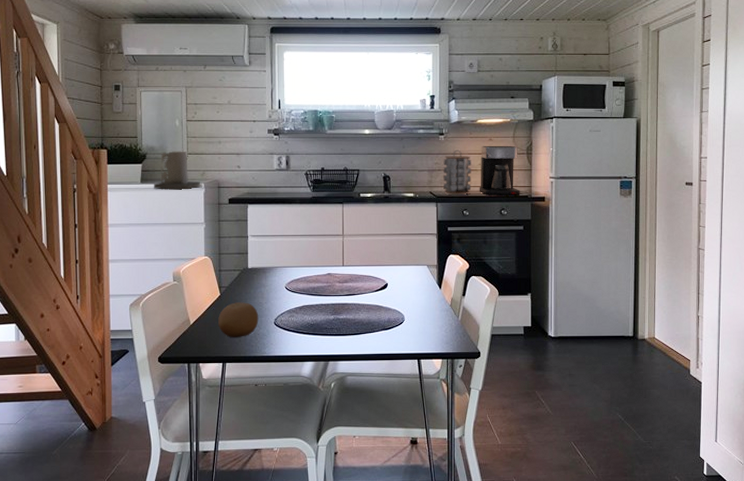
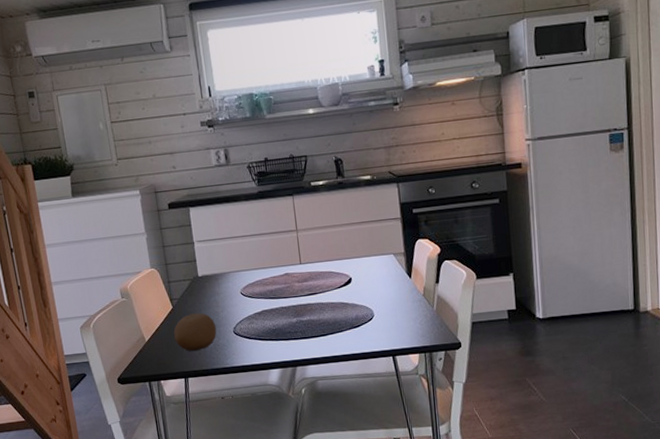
paper towel roll: present [153,151,203,190] -> none [85,156,139,202]
spice rack: present [443,149,471,195] -> none [400,119,436,172]
coffee maker: present [479,145,520,197] -> none [442,107,493,170]

